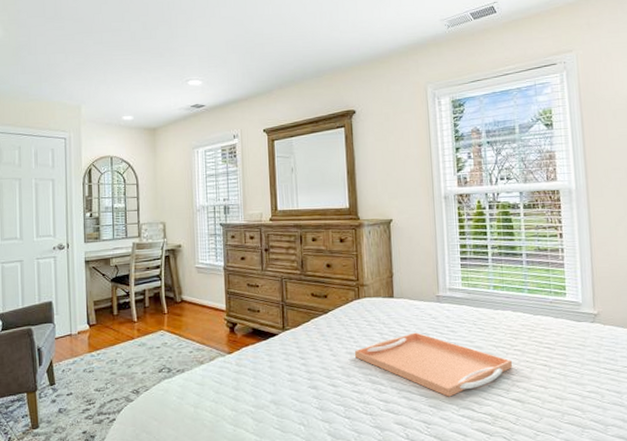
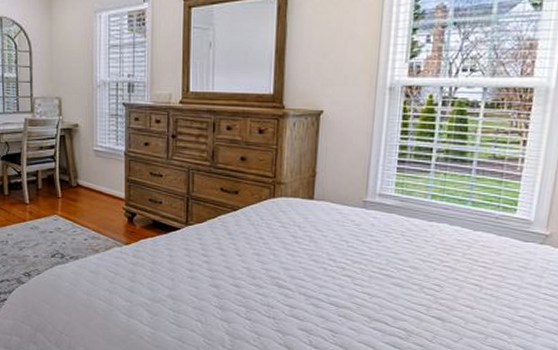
serving tray: present [354,332,512,397] -> none [262,238,439,308]

